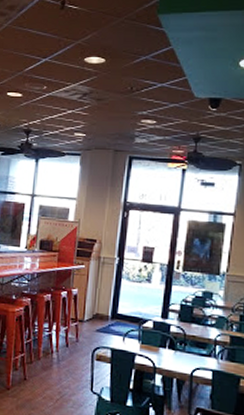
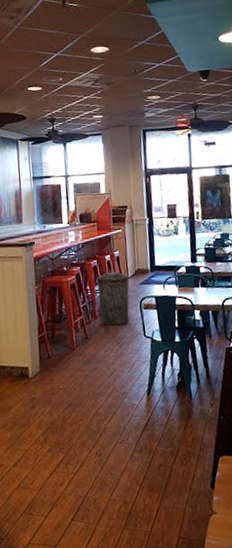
trash can: none [45,309,85,373] -> present [97,270,129,326]

